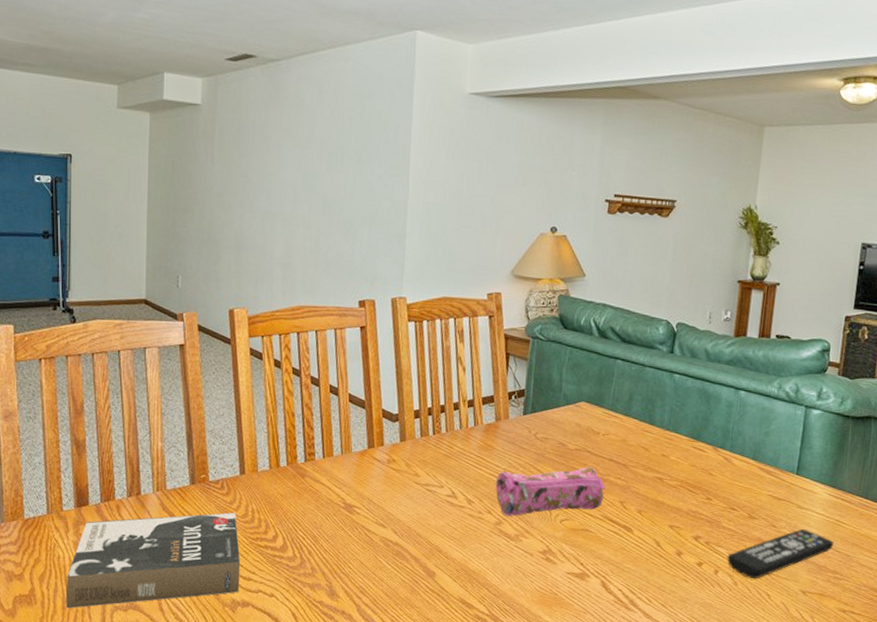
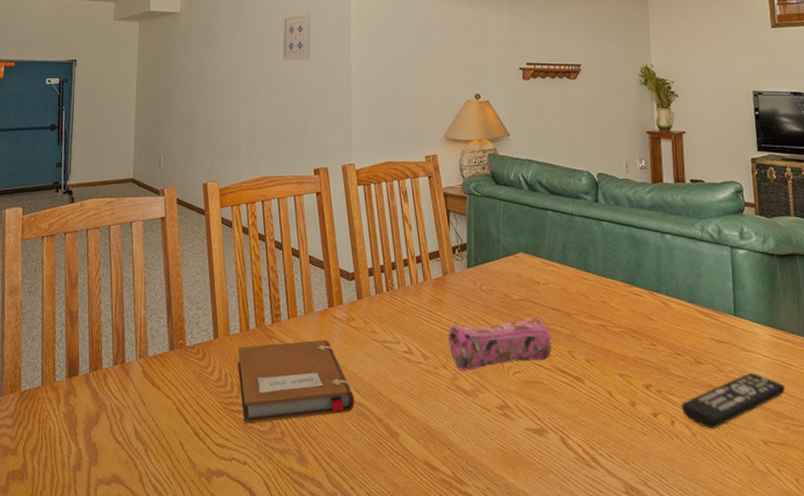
book: present [66,512,241,609] -> none [54,377,215,484]
notebook: none [265,480,392,559] -> present [237,339,355,424]
wall art: none [327,116,364,174] -> present [282,13,311,61]

